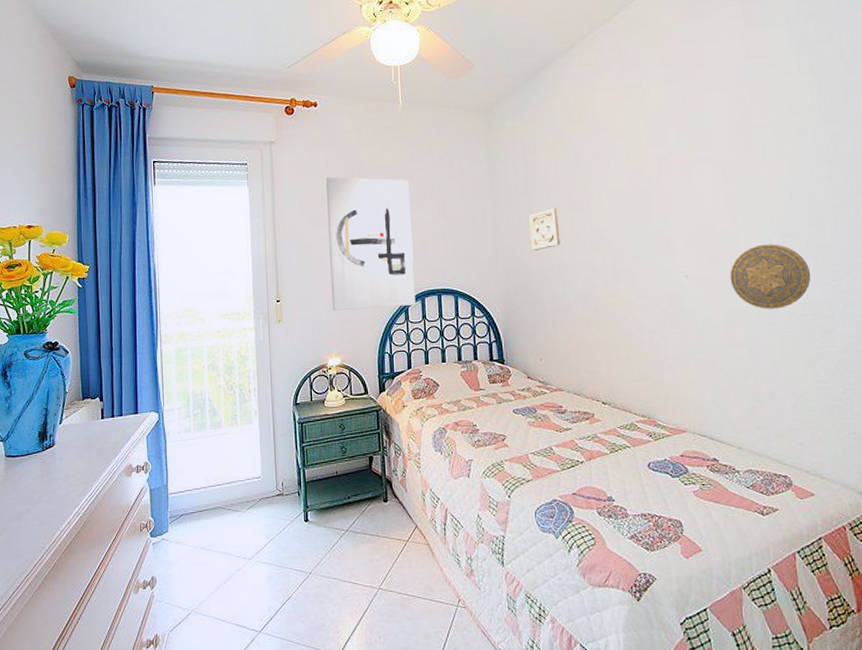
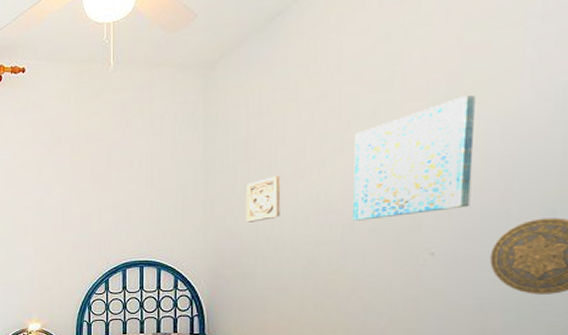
wall art: present [326,177,416,310] -> none [32,145,117,278]
wall art: none [614,142,709,248] -> present [353,94,476,221]

